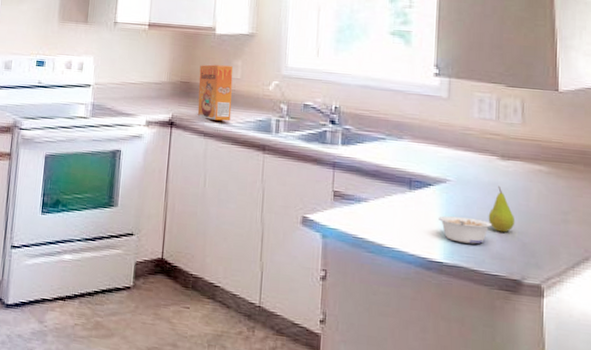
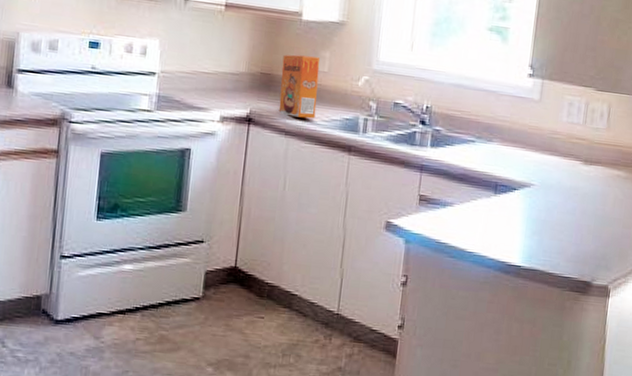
legume: present [438,216,493,244] -> none [520,220,570,248]
fruit: present [488,185,515,233] -> none [566,190,591,236]

